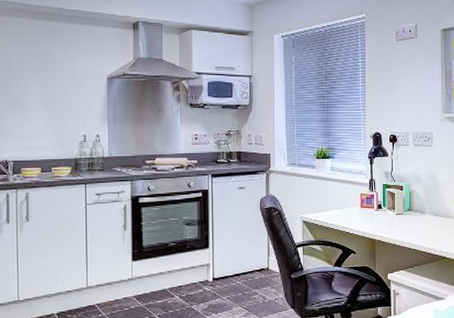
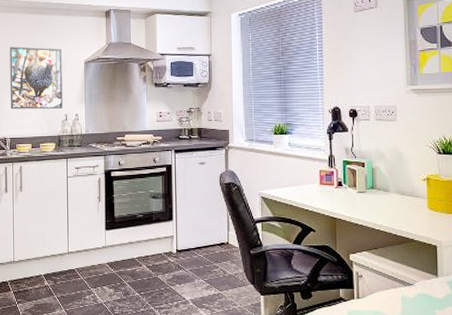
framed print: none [12,56,80,128] -> present [10,46,63,110]

